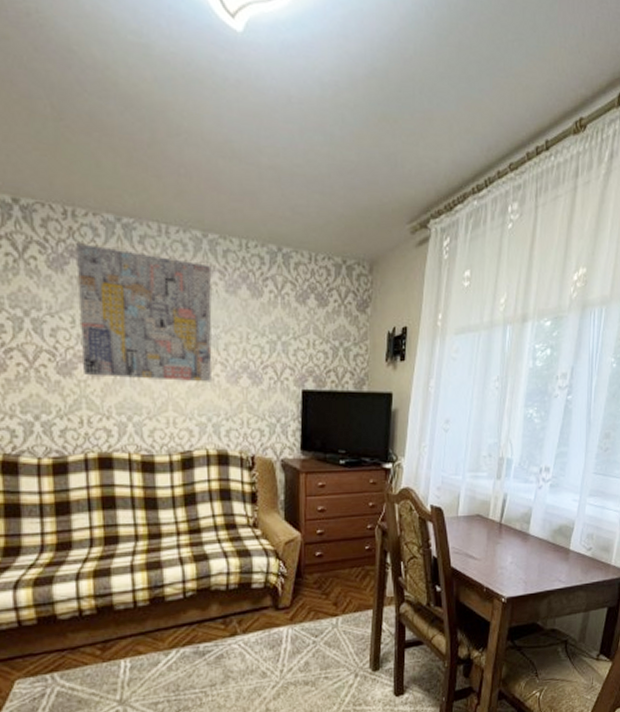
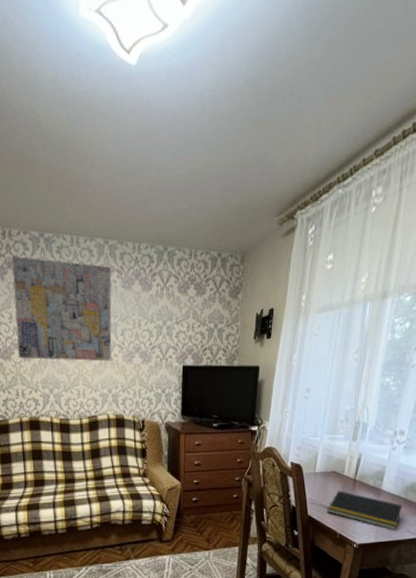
notepad: none [472,537,551,579] -> present [327,491,402,530]

